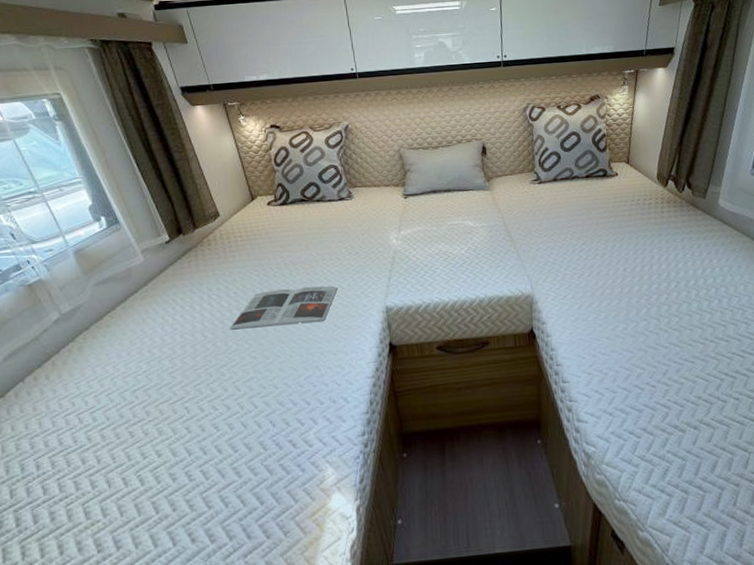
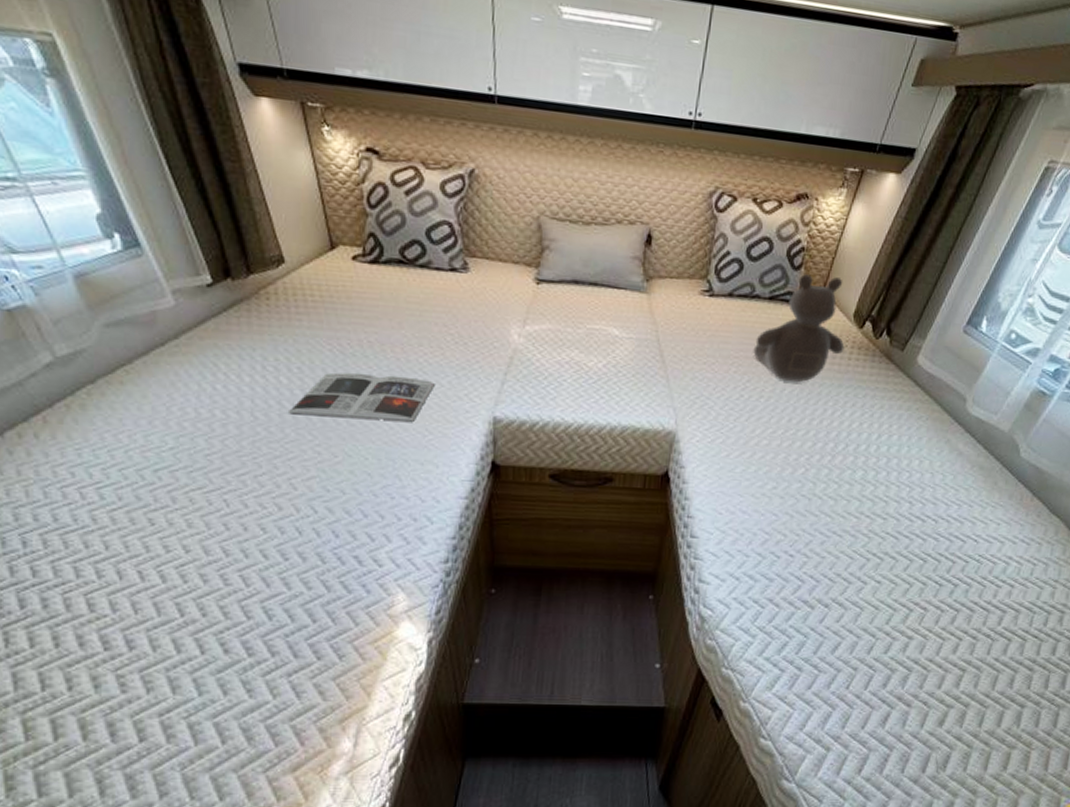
teddy bear: none [582,151,656,239] -> present [753,274,845,382]

